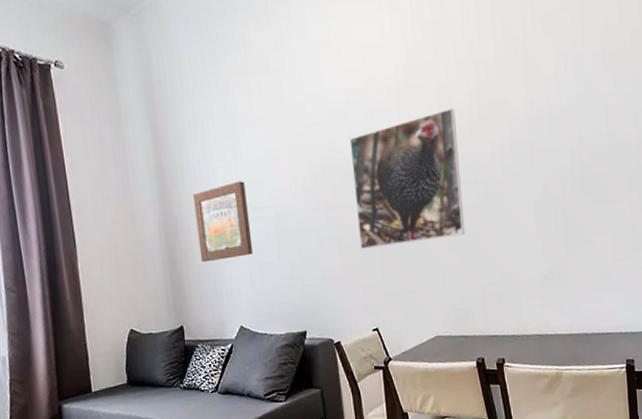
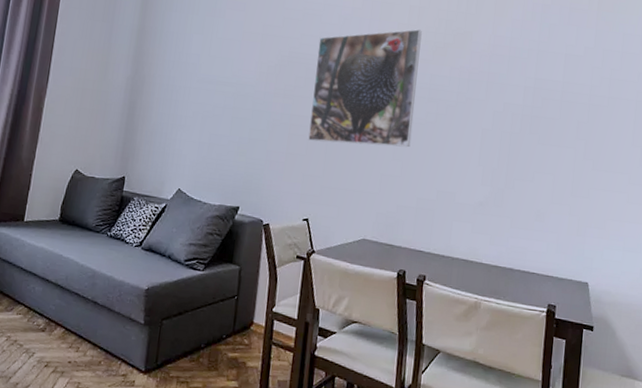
wall art: present [193,181,254,263] -> none [157,55,215,124]

